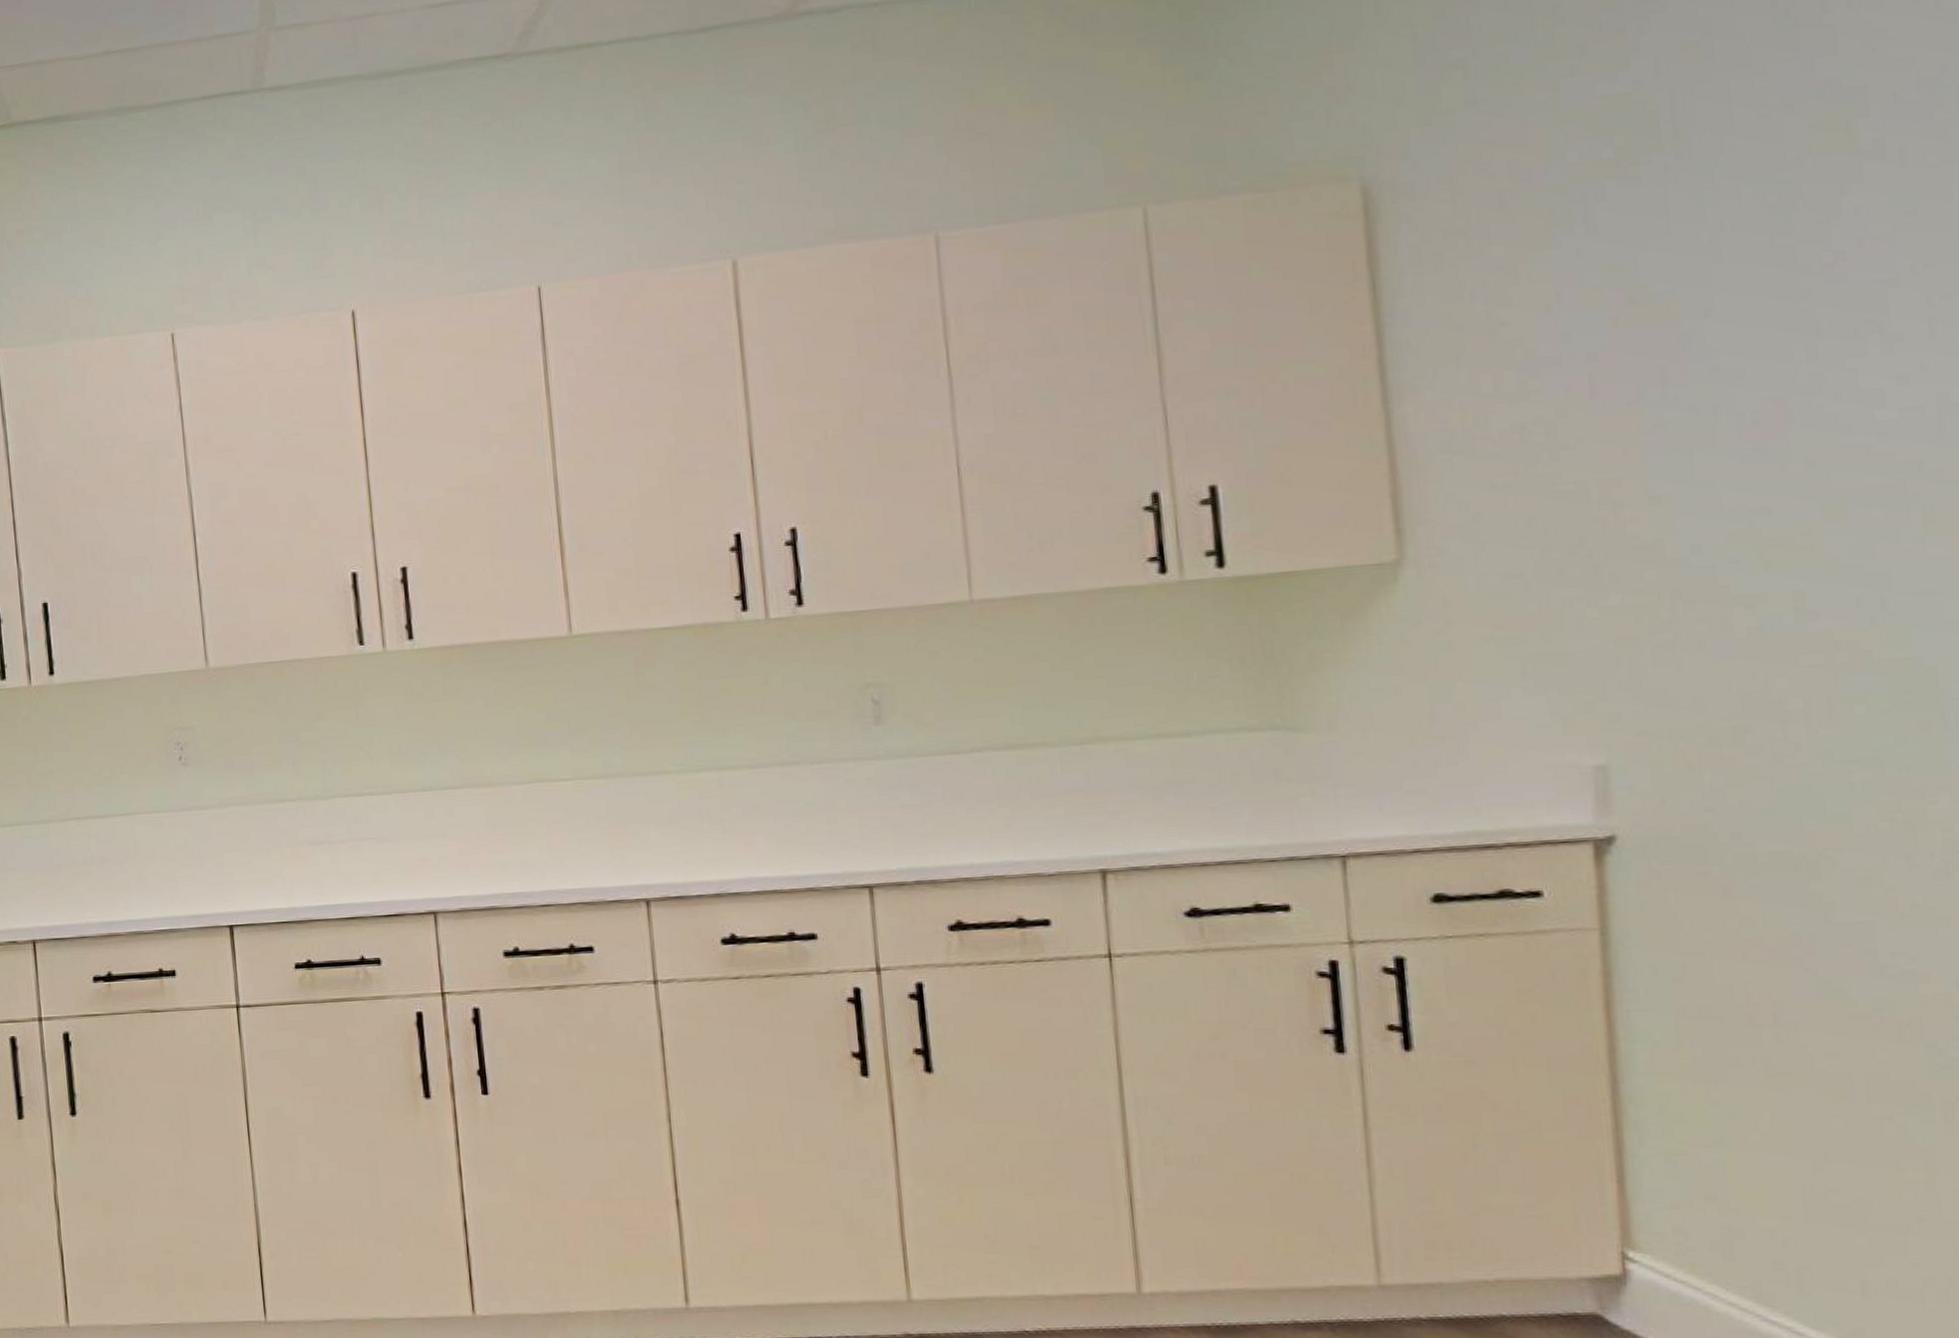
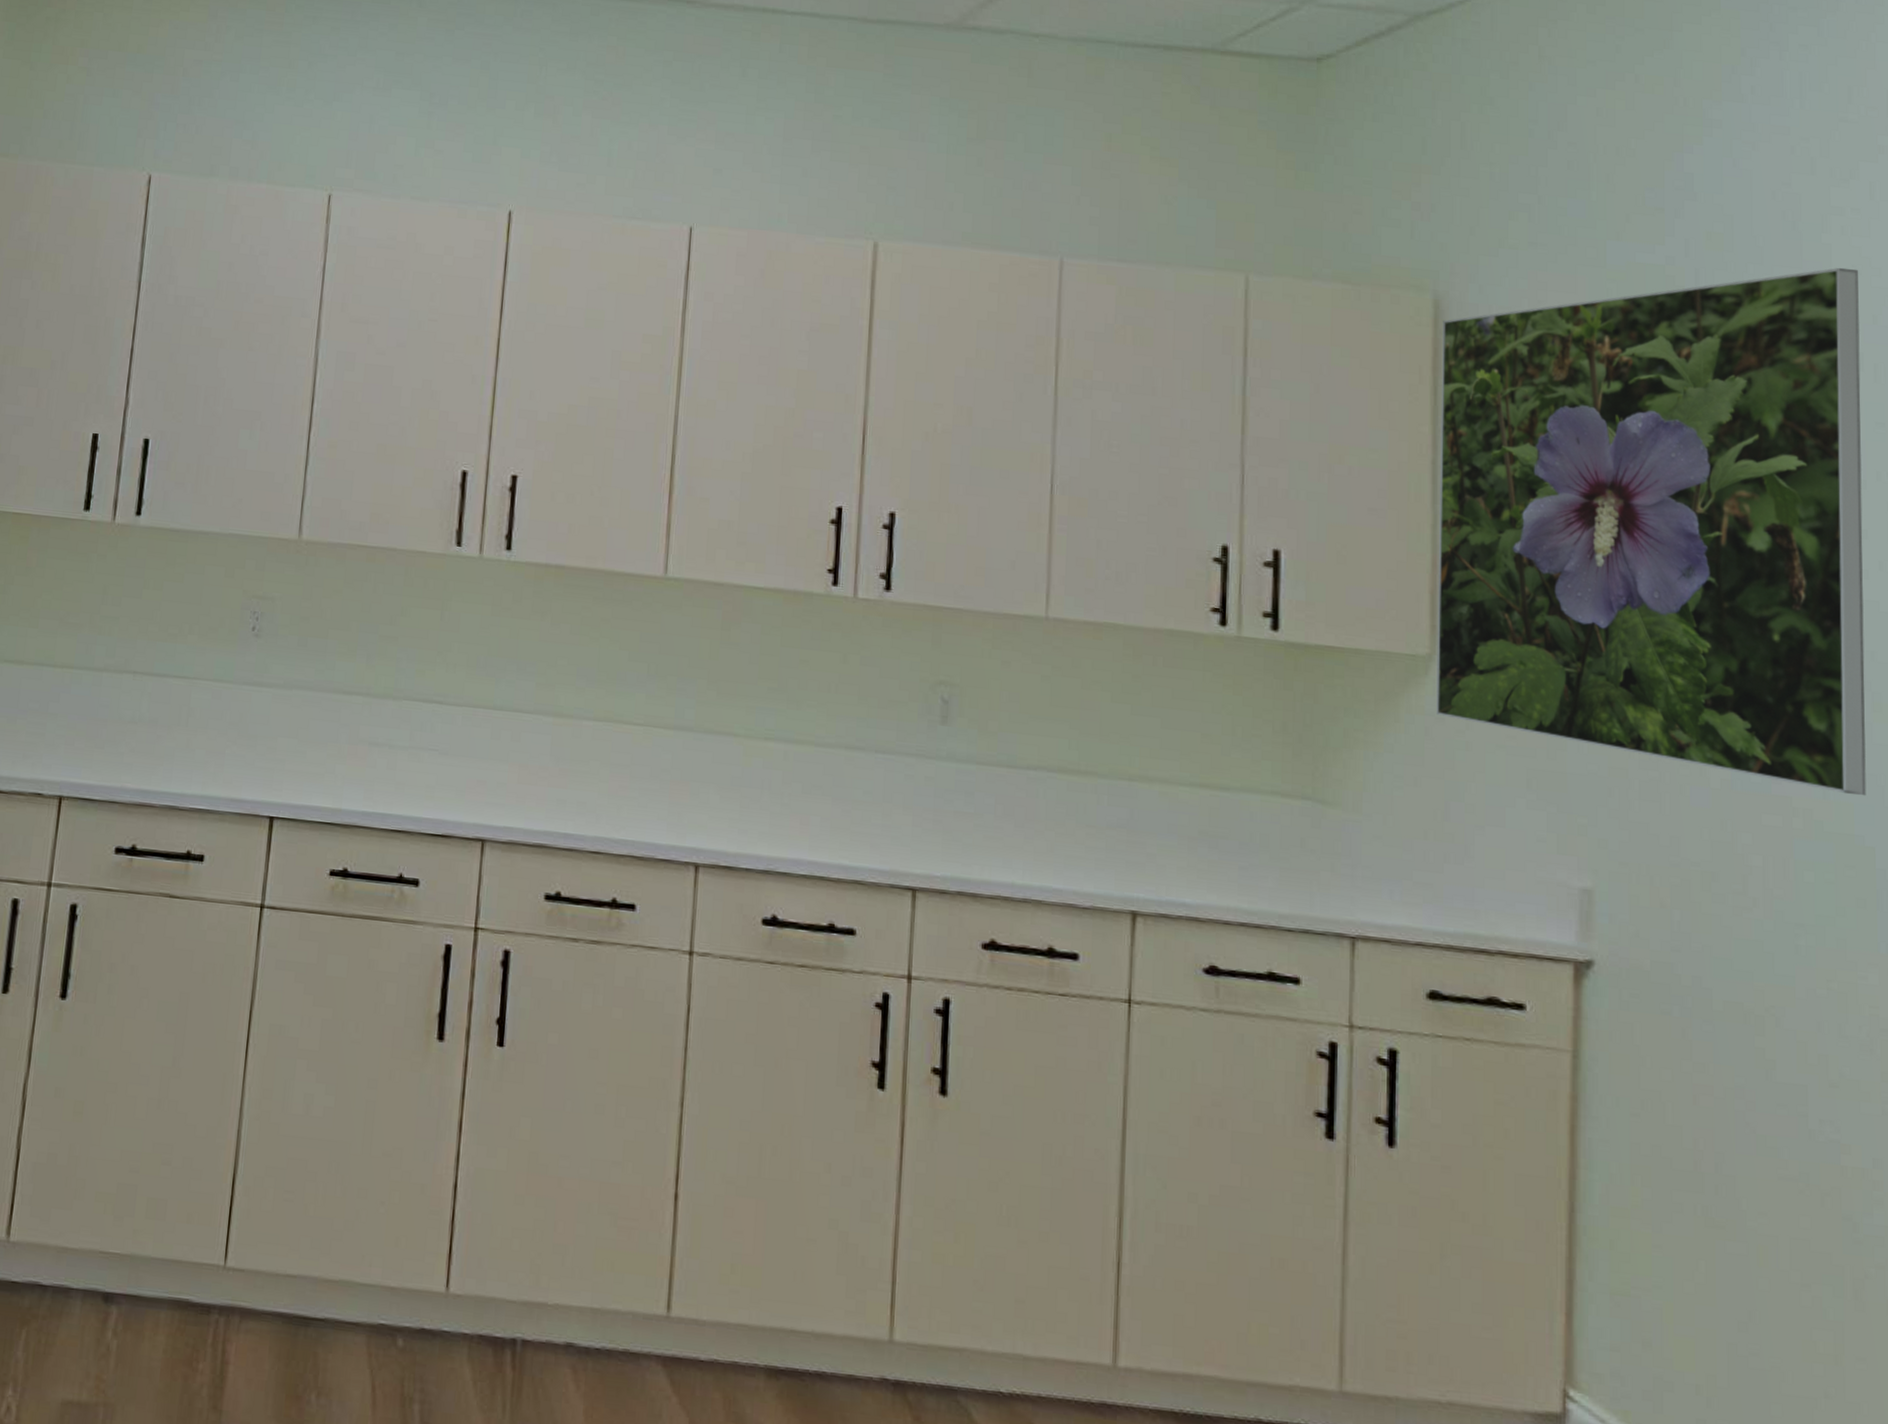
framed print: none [1374,45,1923,621] -> present [1436,267,1866,796]

